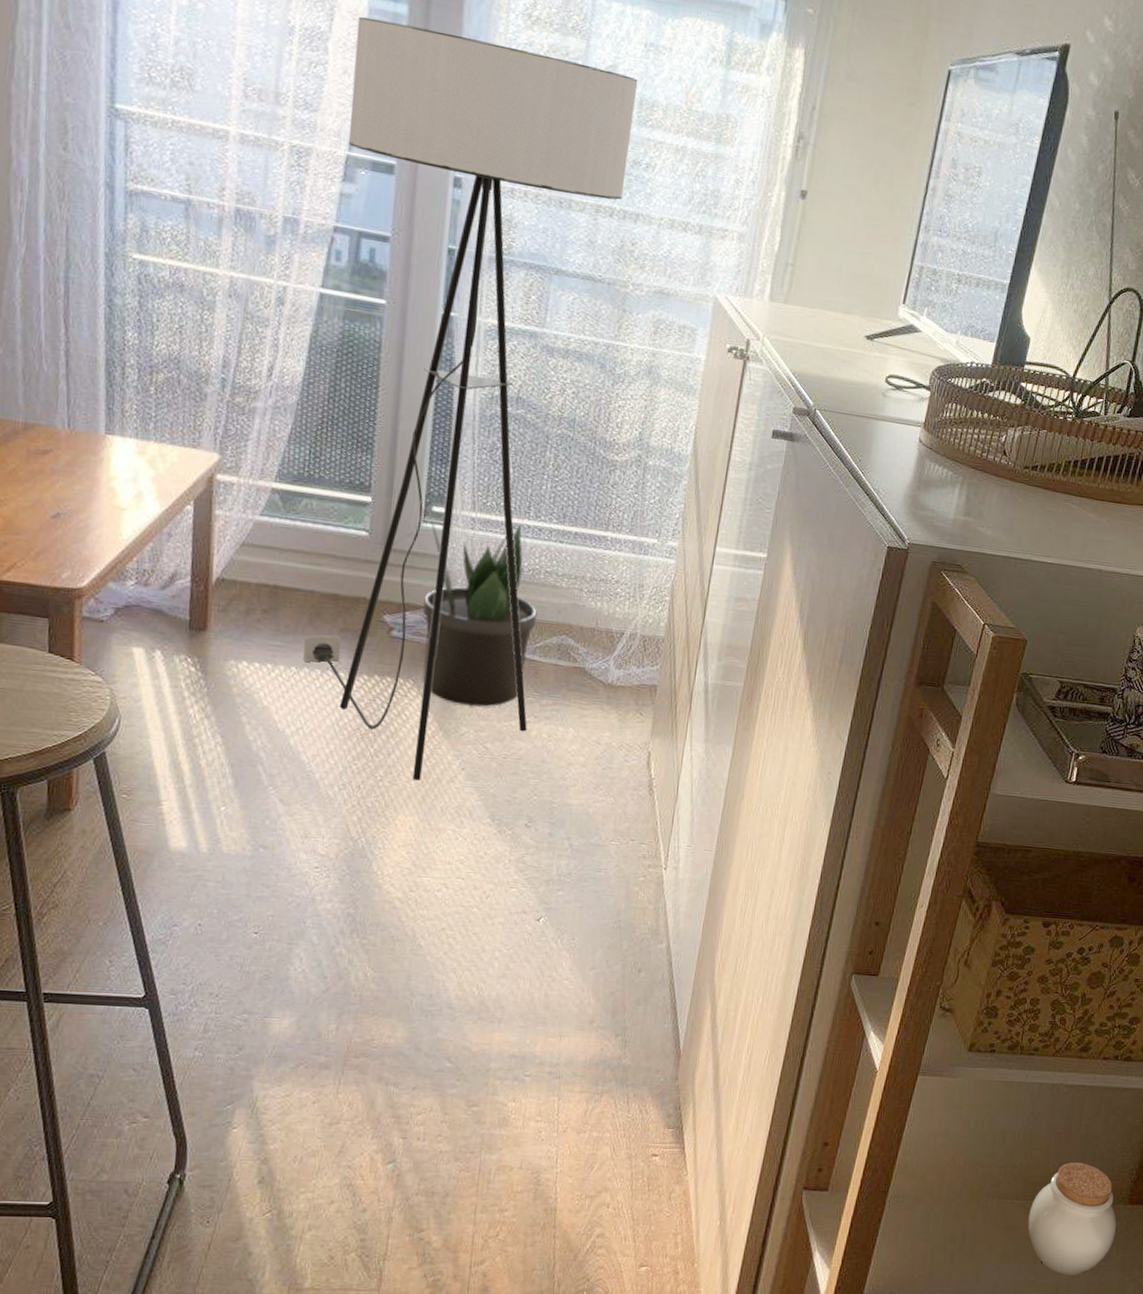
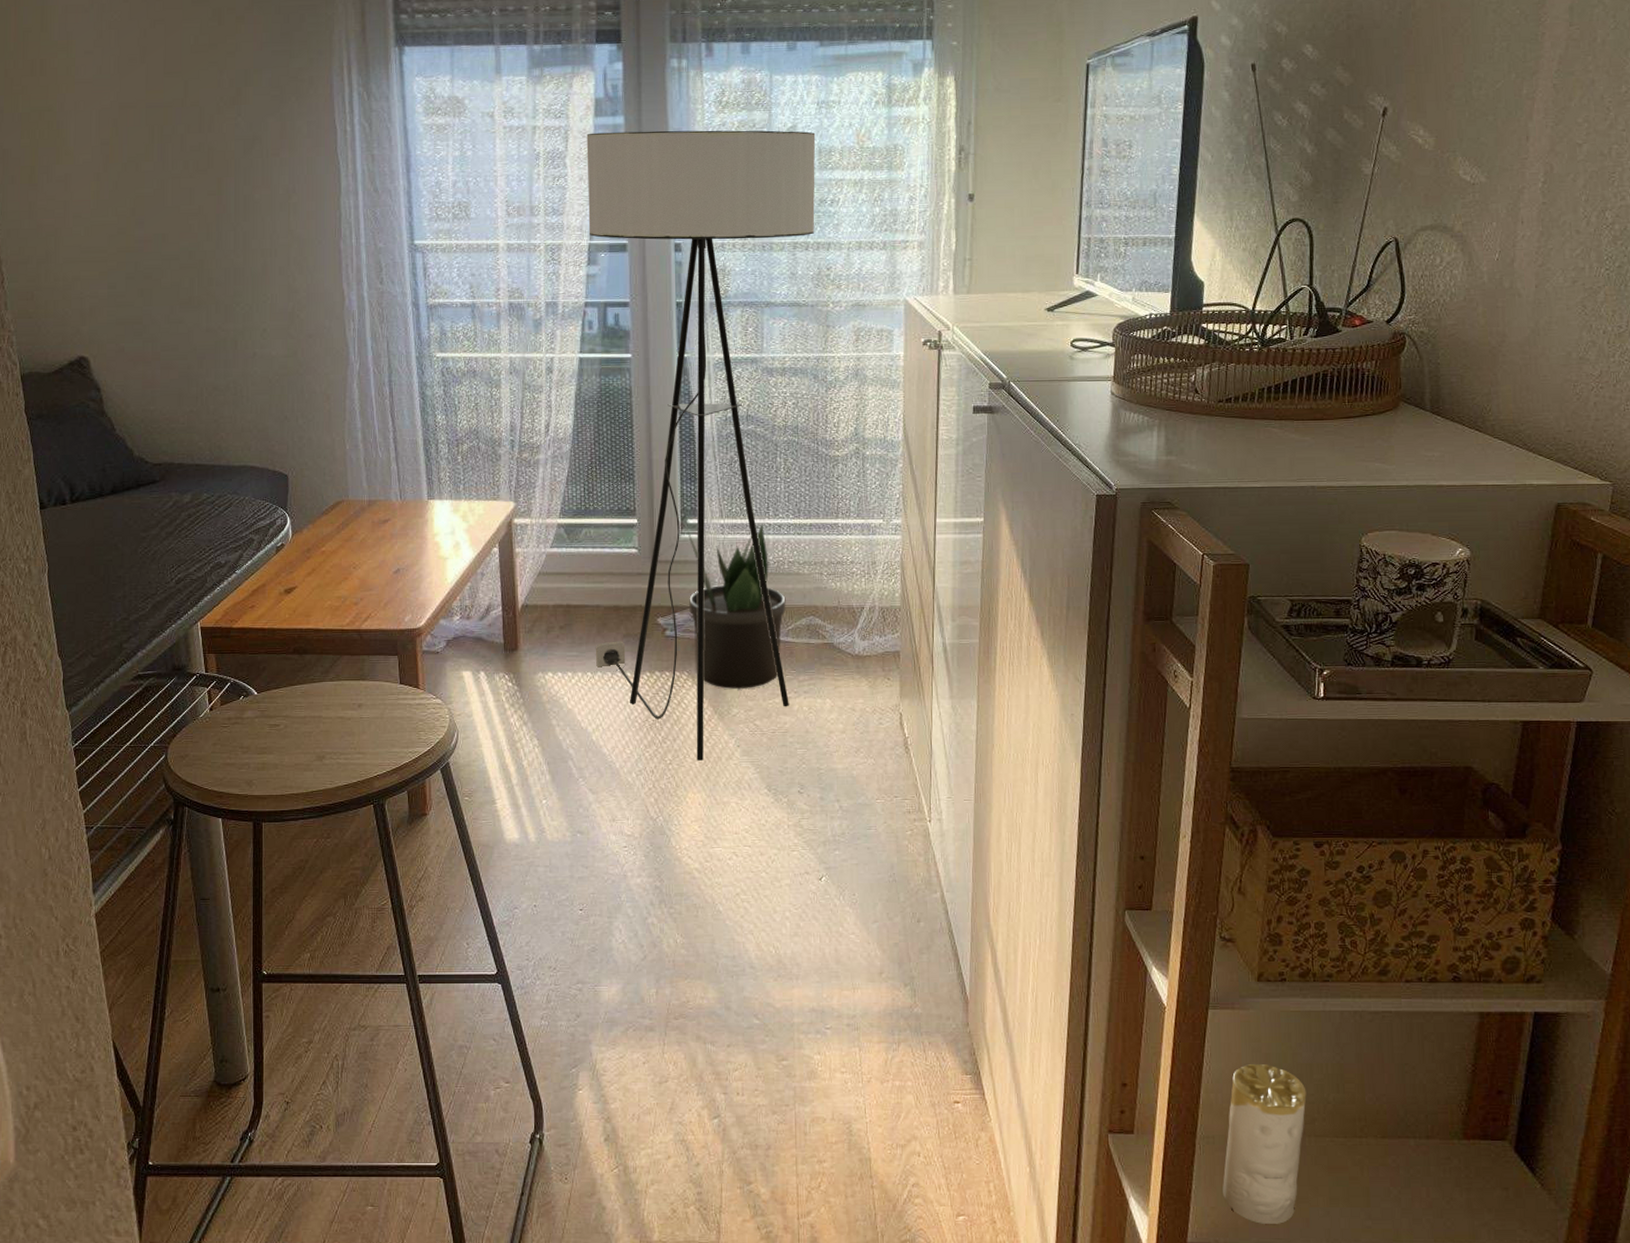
candle: none [904,1129,997,1278] -> present [1223,1064,1307,1224]
jar: present [1027,1162,1118,1275] -> none [1352,1095,1455,1220]

